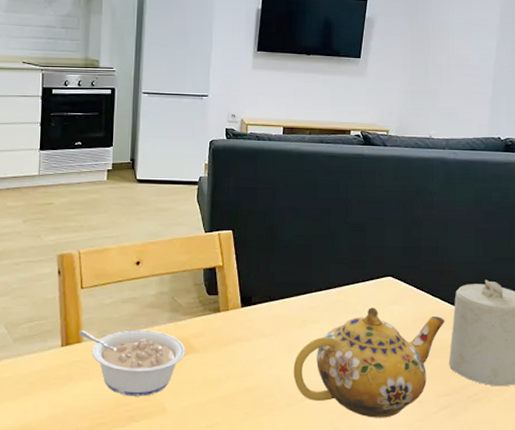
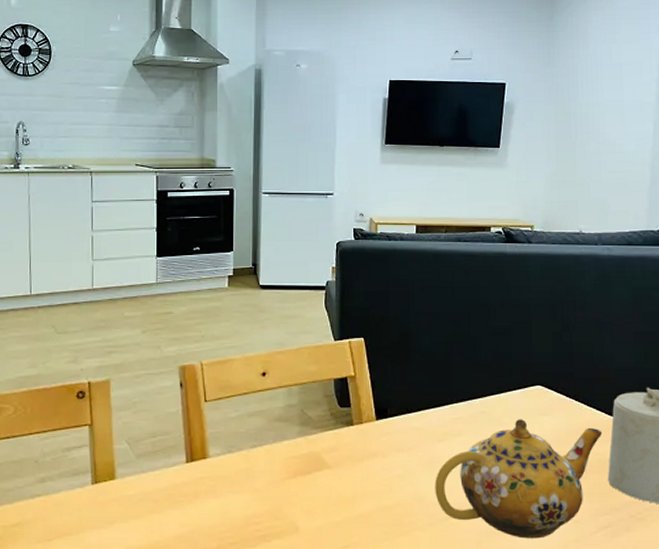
legume: present [79,329,185,396] -> none [204,444,317,515]

